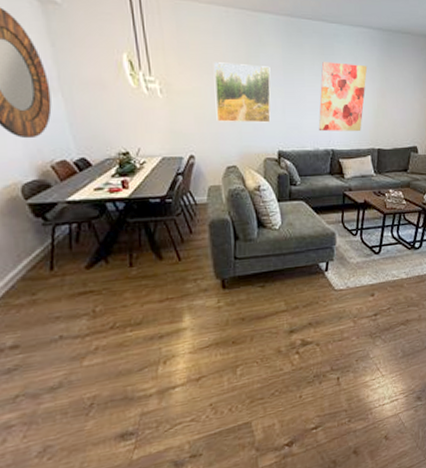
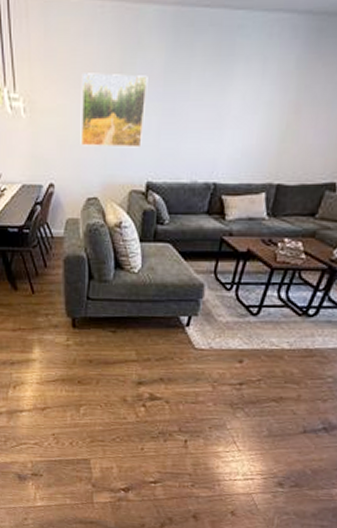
wall art: present [318,62,368,132] -> none [200,66,281,160]

